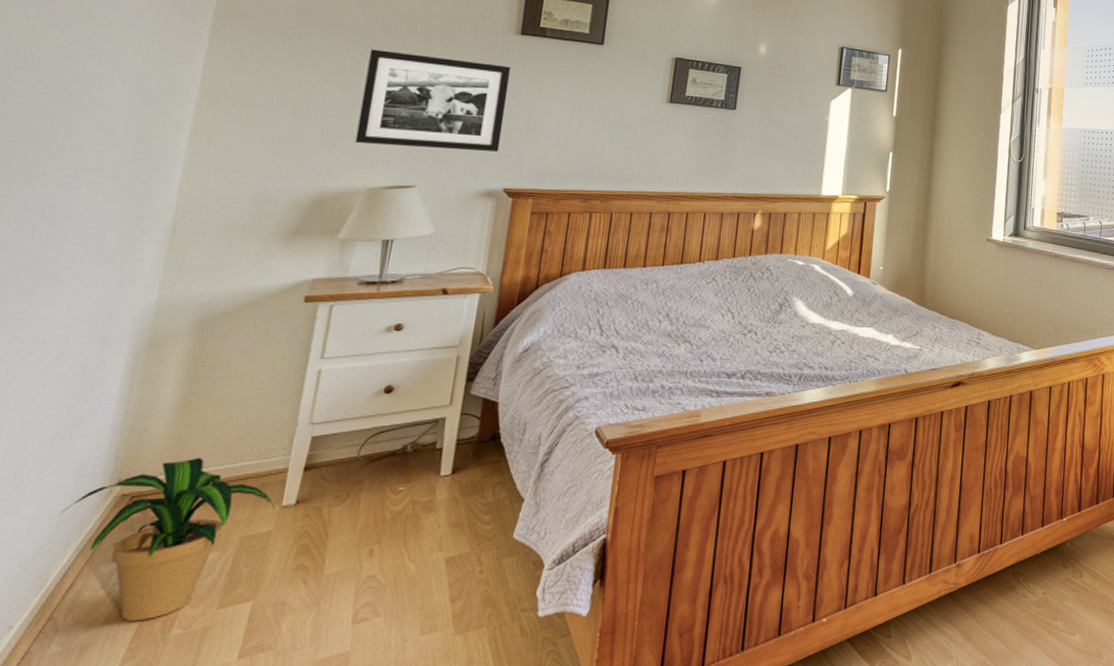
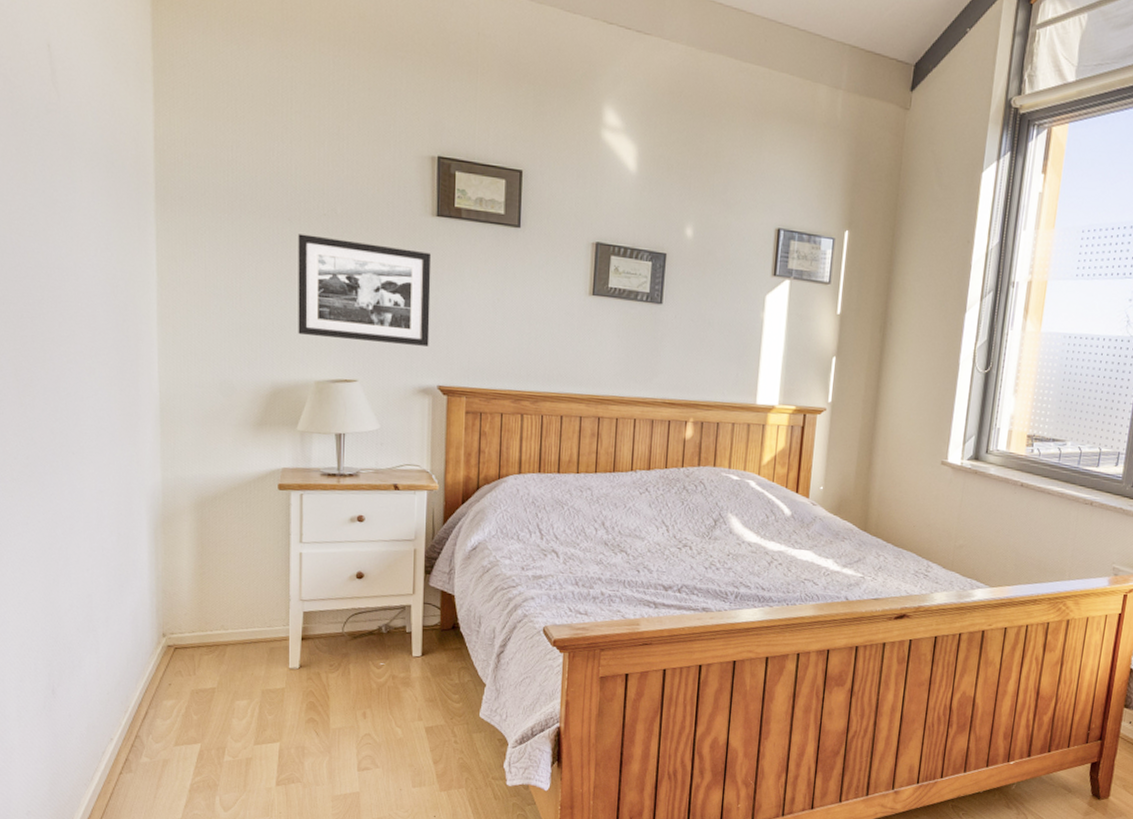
potted plant: present [60,457,275,621] -> none [127,620,284,747]

